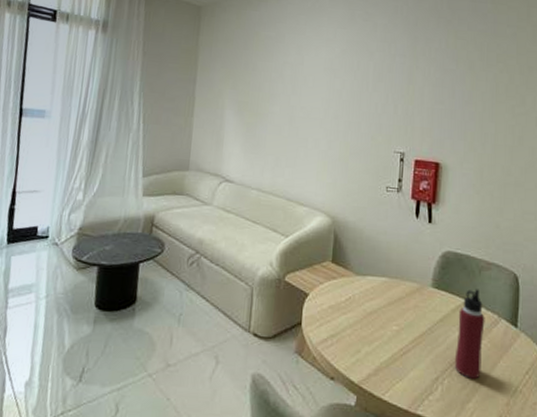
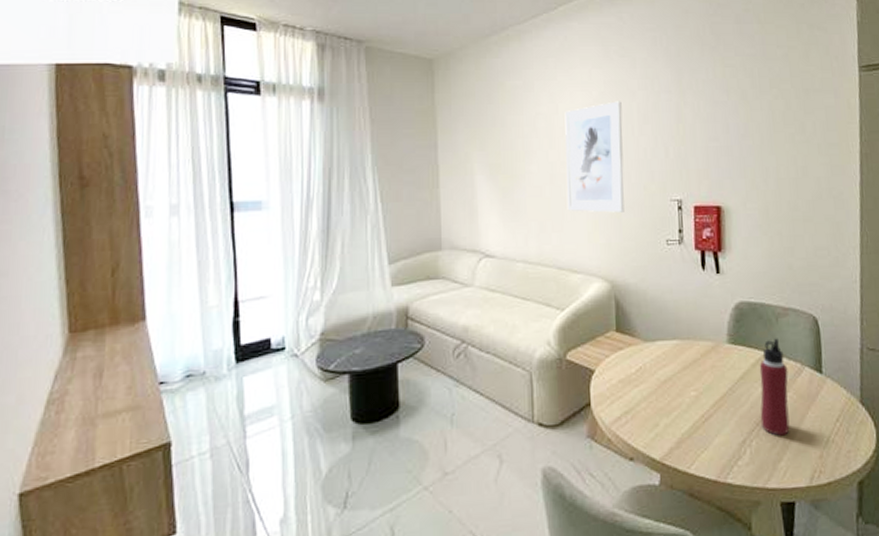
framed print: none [301,59,360,157] -> present [564,101,625,213]

